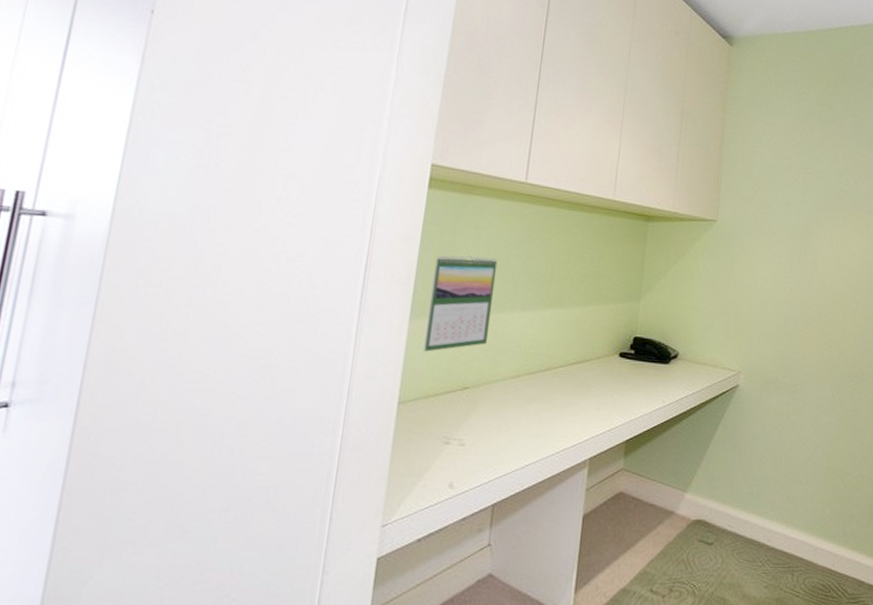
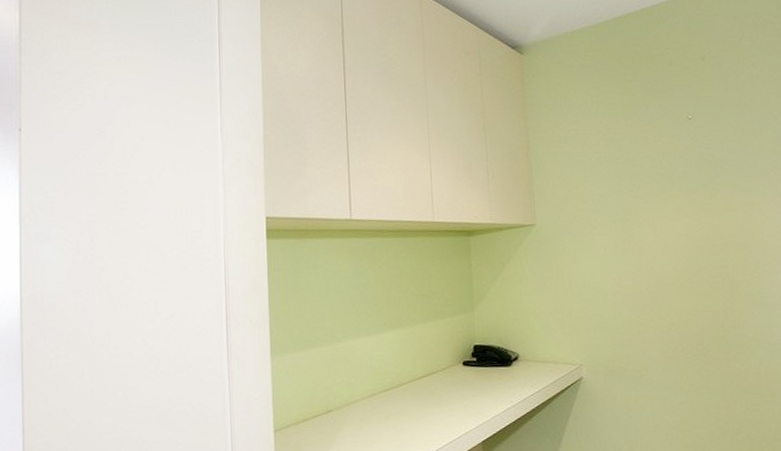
calendar: present [422,254,498,352] -> none [284,292,341,384]

